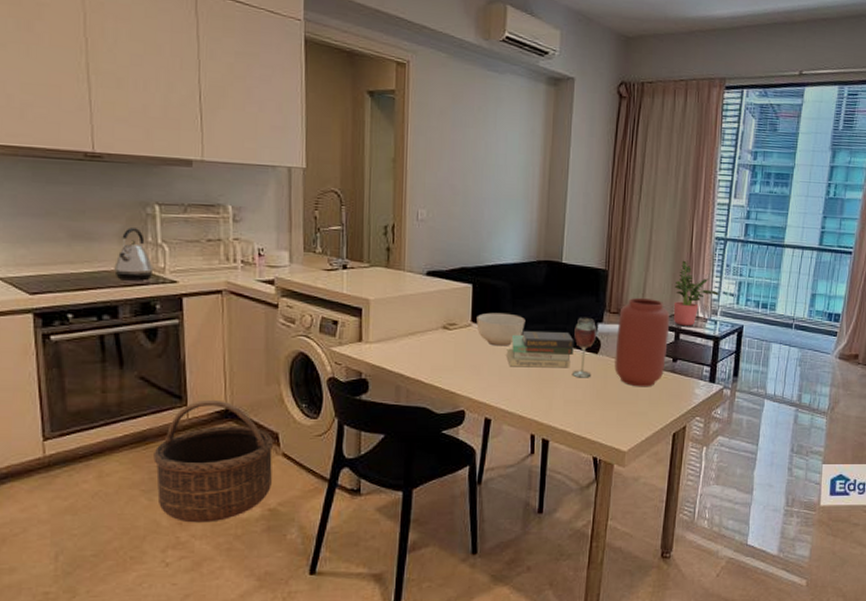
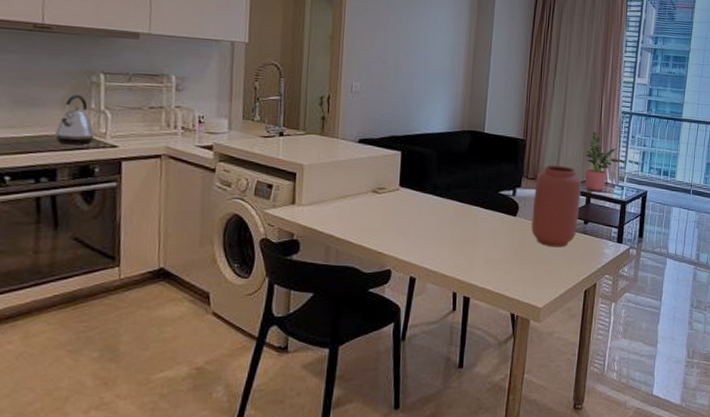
basket: present [153,399,273,523] -> none [82,260,204,383]
bowl: present [476,312,526,346] -> none [404,177,450,209]
books: present [506,330,574,368] -> none [431,194,494,230]
wineglass: present [573,317,597,378] -> none [493,182,516,239]

